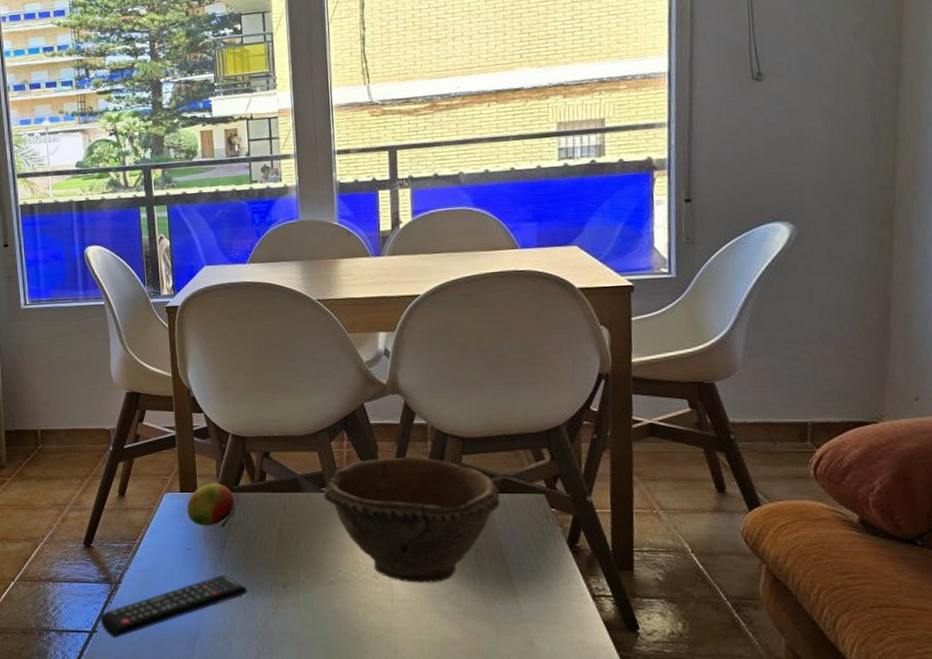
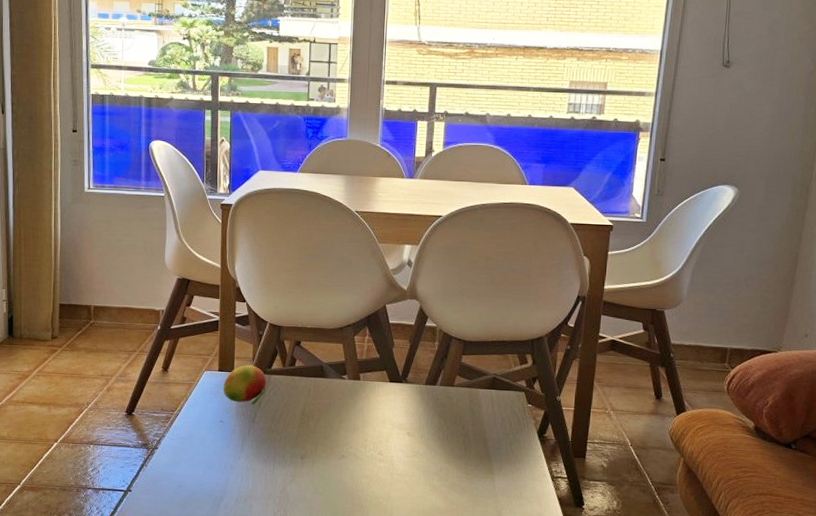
remote control: present [100,574,248,638] -> none [135,445,270,498]
bowl: present [324,456,500,583] -> none [344,353,489,461]

